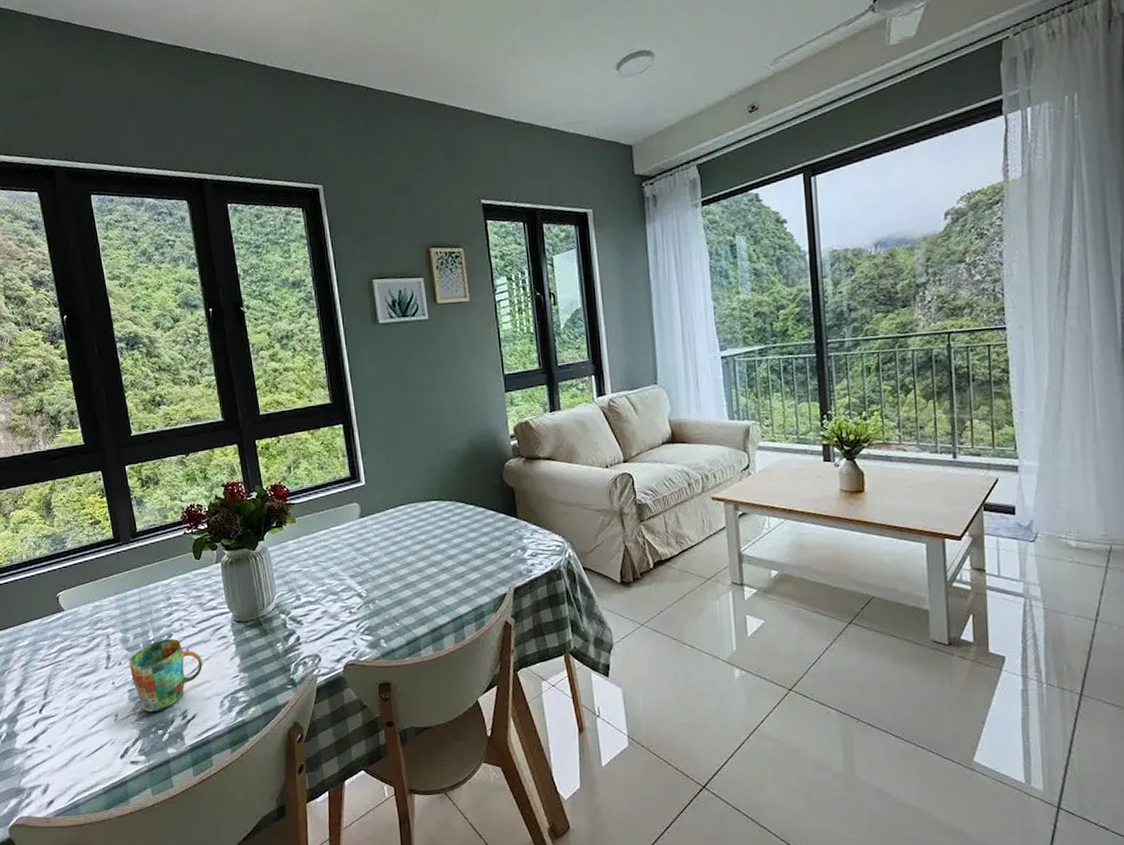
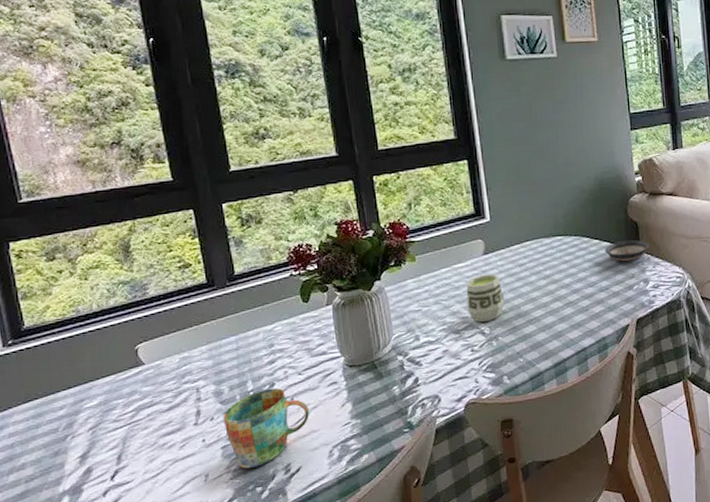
cup: none [343,537,381,585] -> present [466,273,505,323]
saucer: none [480,506,527,529] -> present [605,240,650,262]

